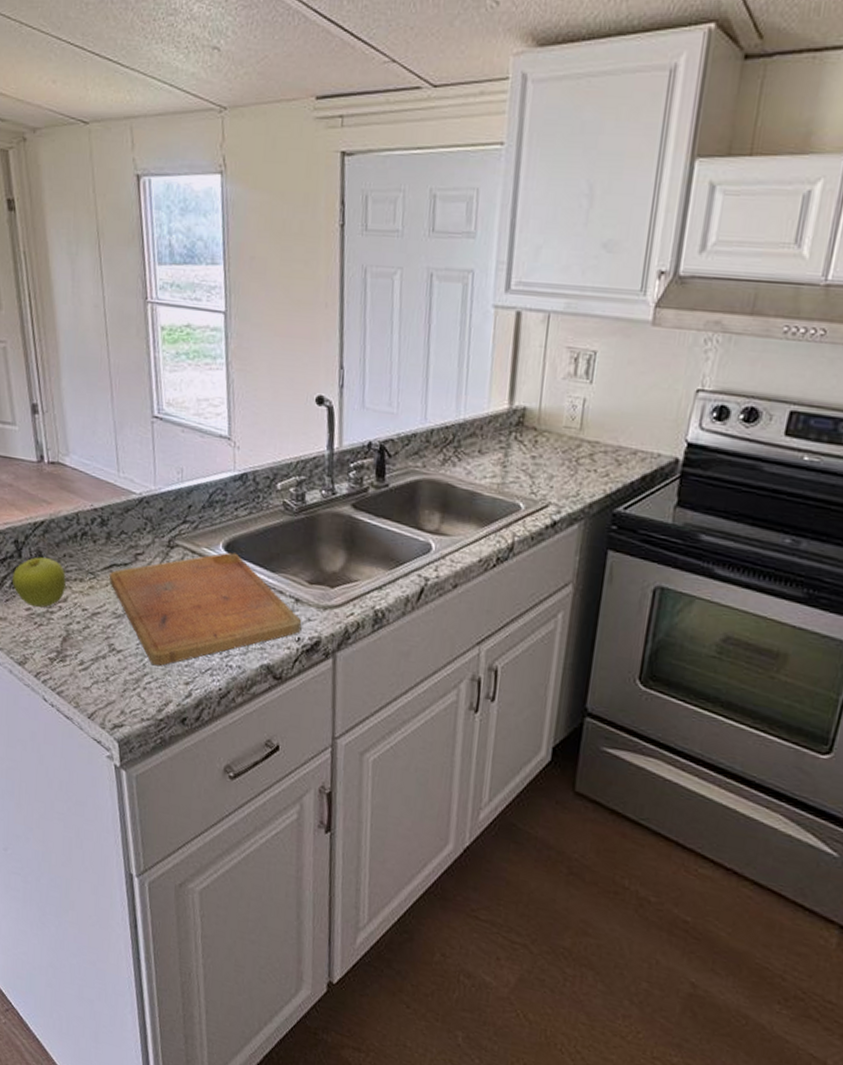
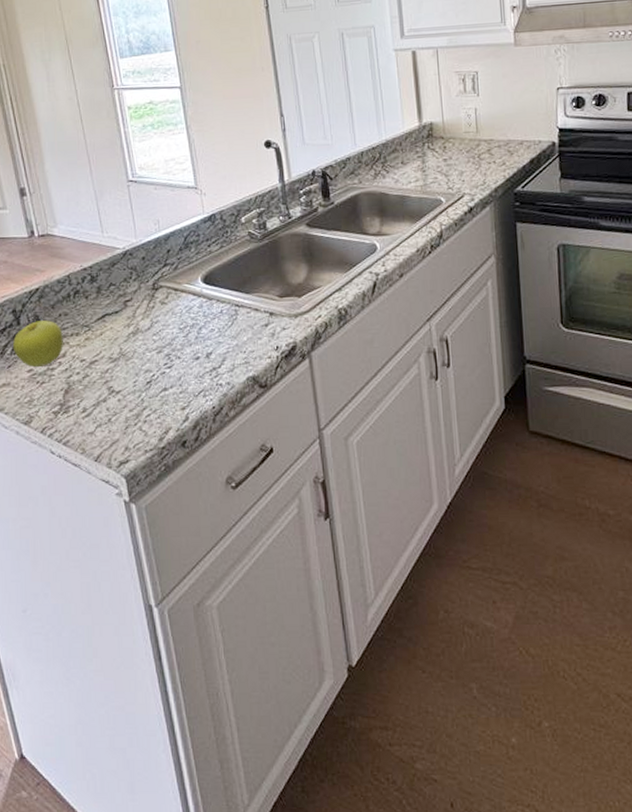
cutting board: present [109,552,302,666] -> none [102,283,278,399]

